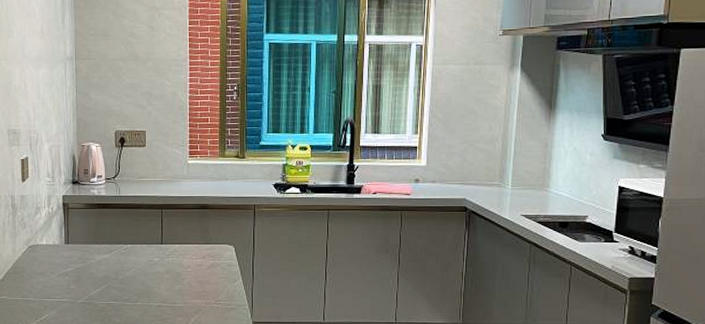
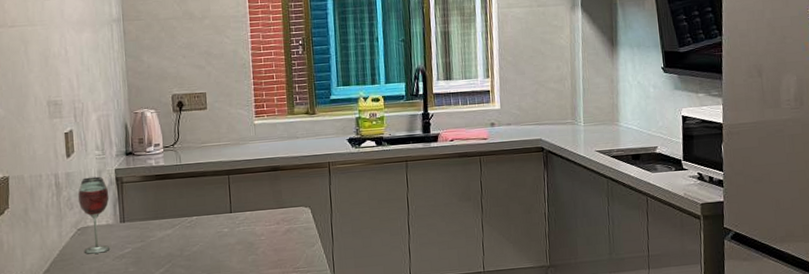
wineglass: none [30,201,57,269] -> present [77,176,110,254]

